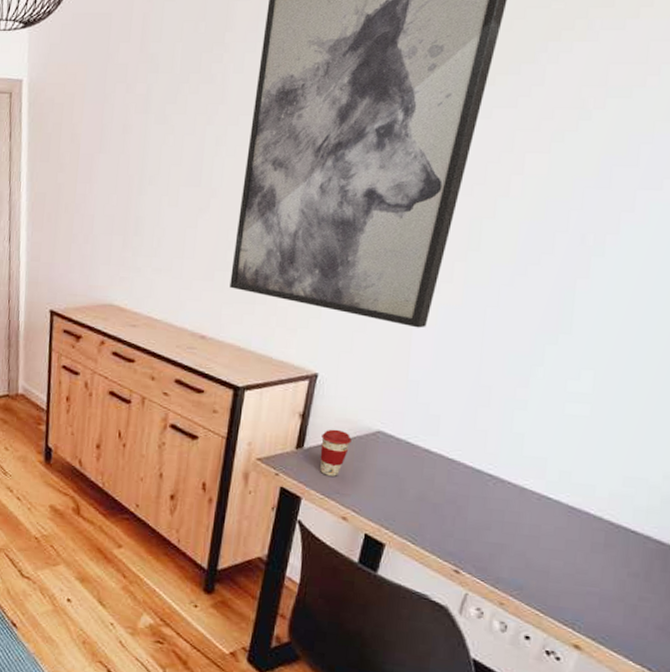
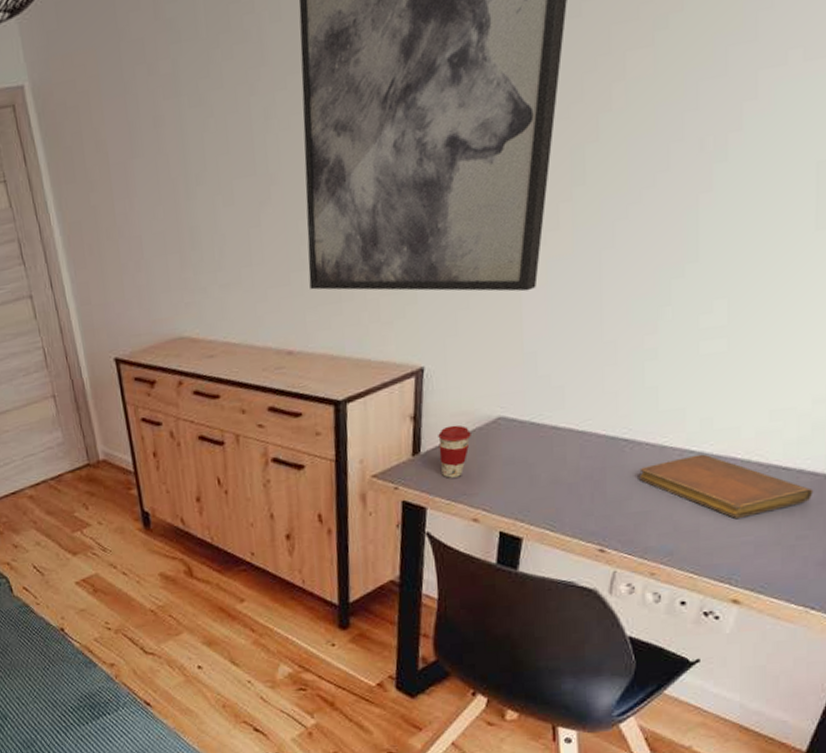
notebook: none [497,502,658,569] -> present [638,454,813,518]

